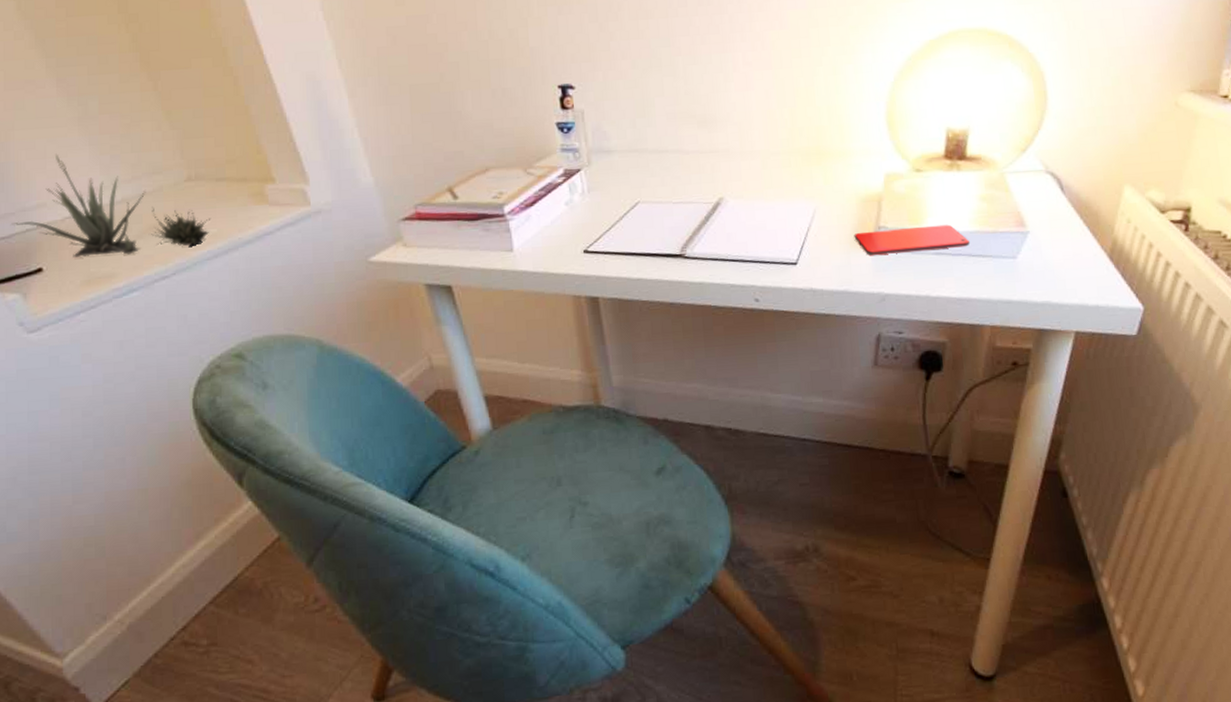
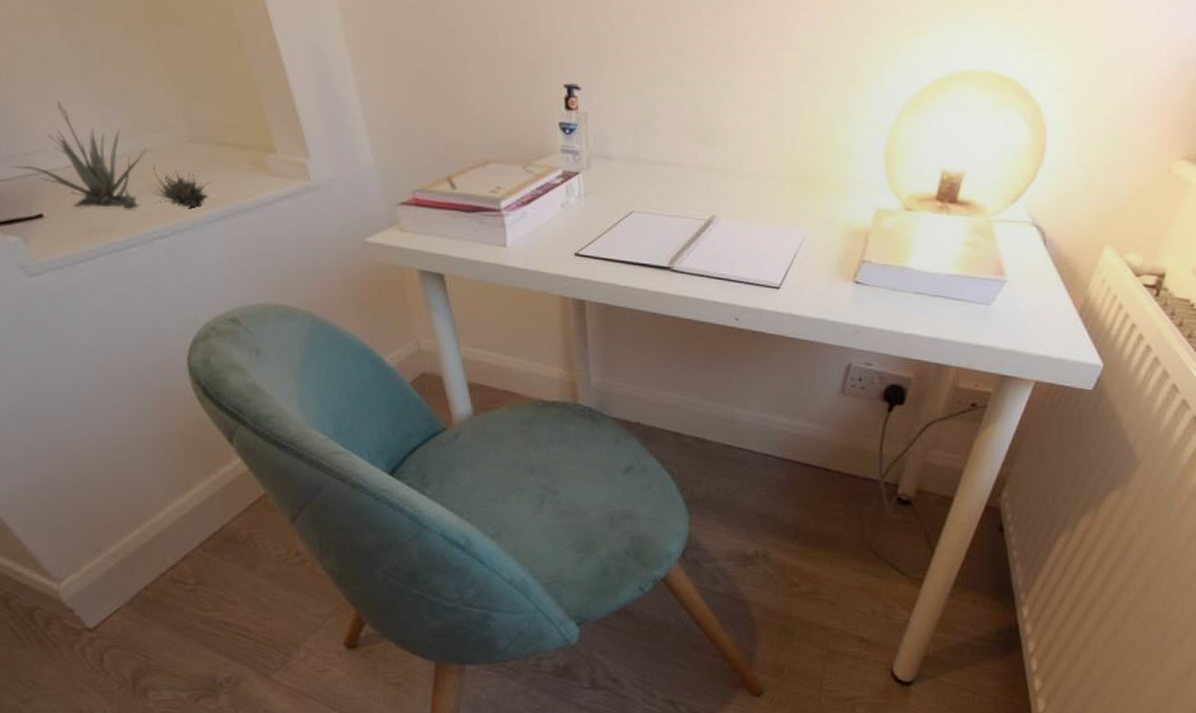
phone: present [854,224,970,255] -> none [838,264,948,289]

